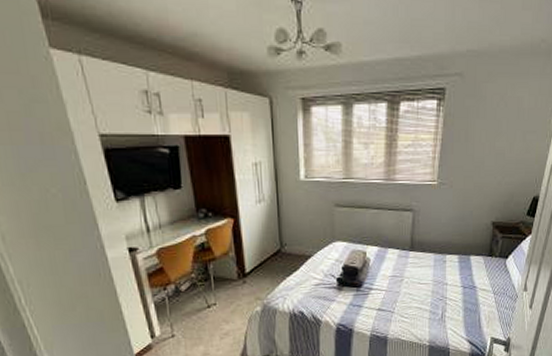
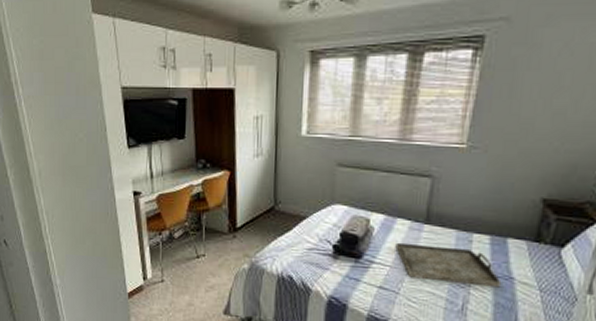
serving tray: none [388,268,468,298] -> present [395,242,502,288]

